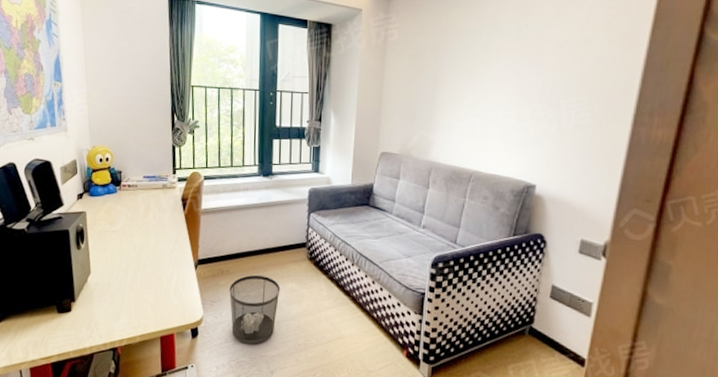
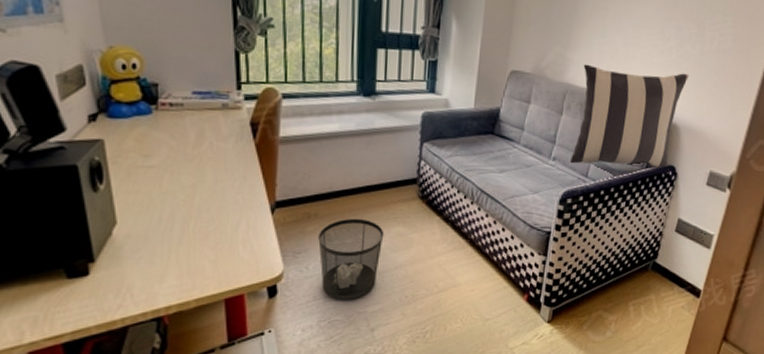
pillow: none [439,144,549,242] -> present [570,64,689,175]

